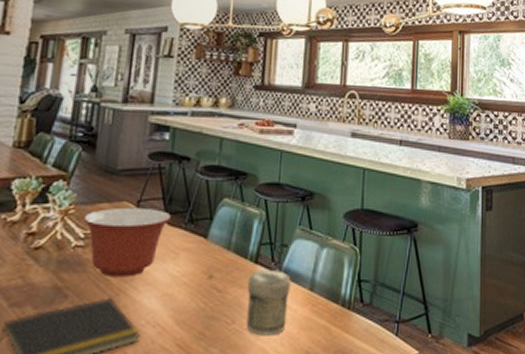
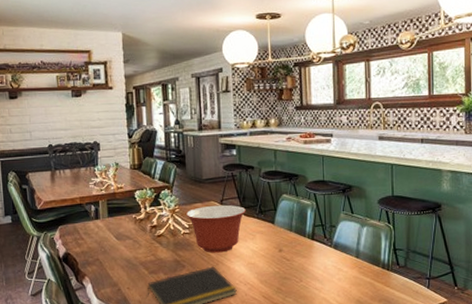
jar: present [246,269,291,336] -> none [308,243,341,290]

